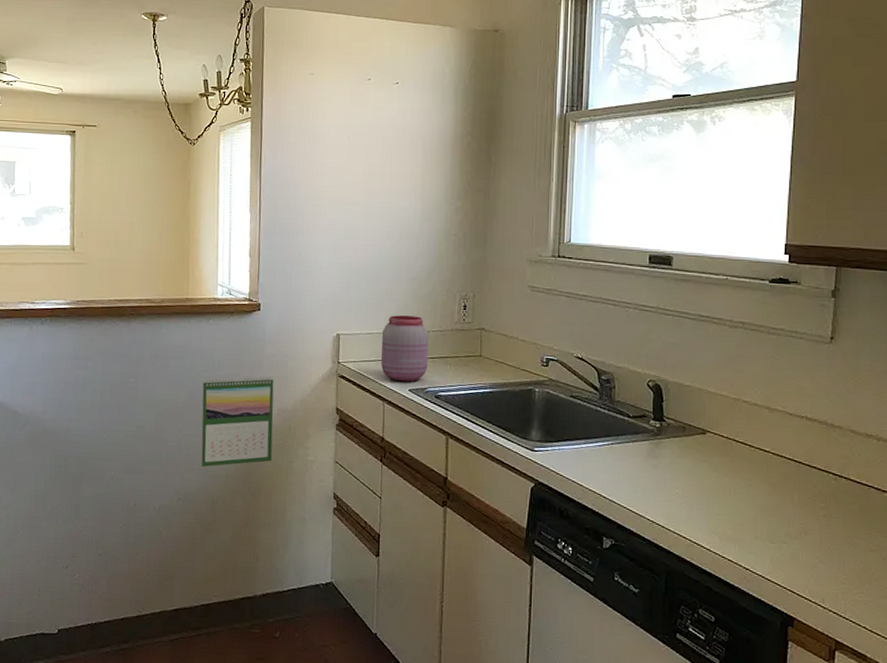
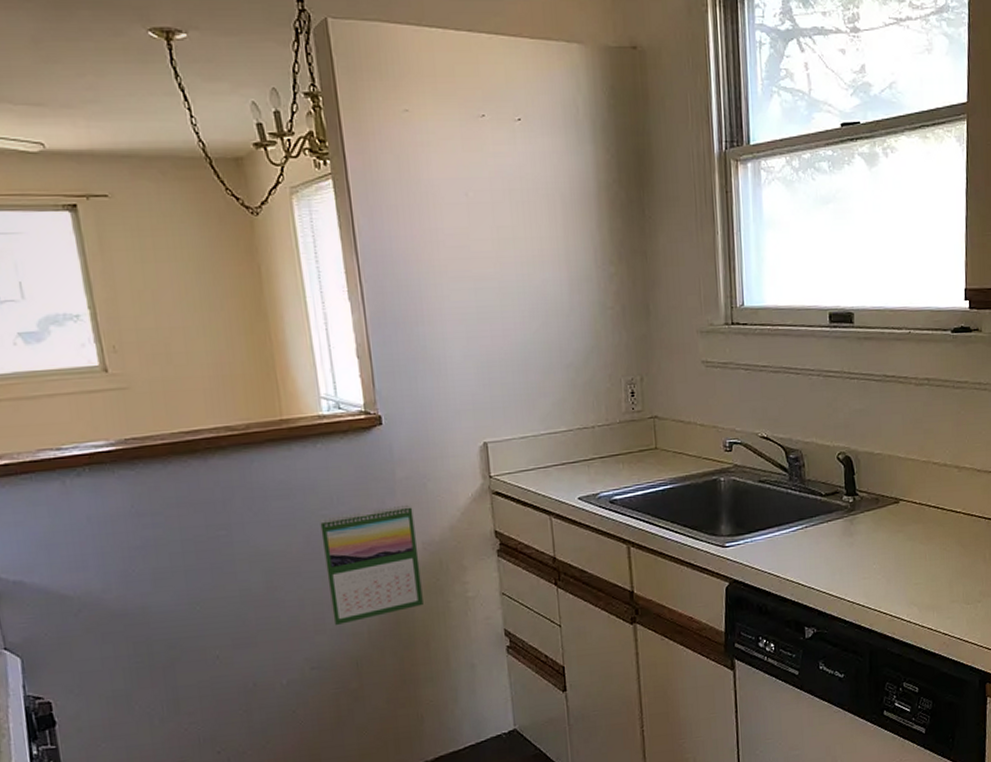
jar: present [380,315,429,382] -> none [538,410,598,490]

